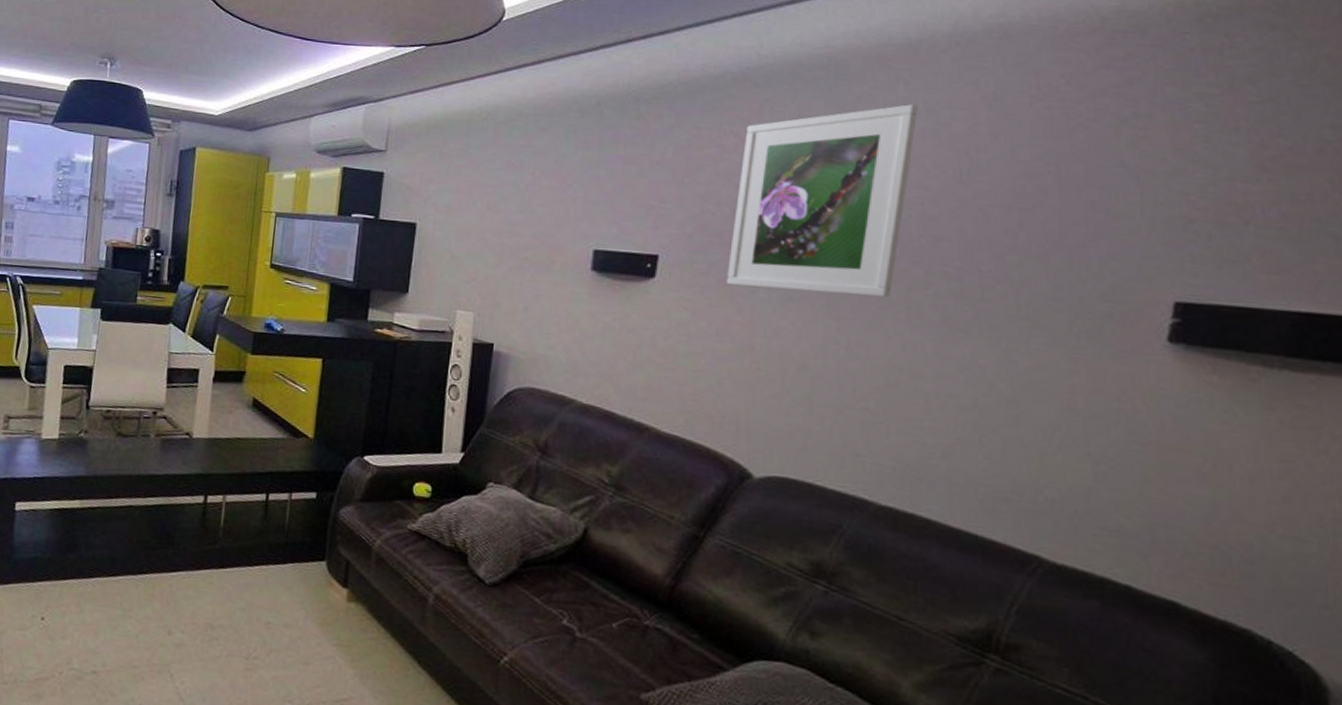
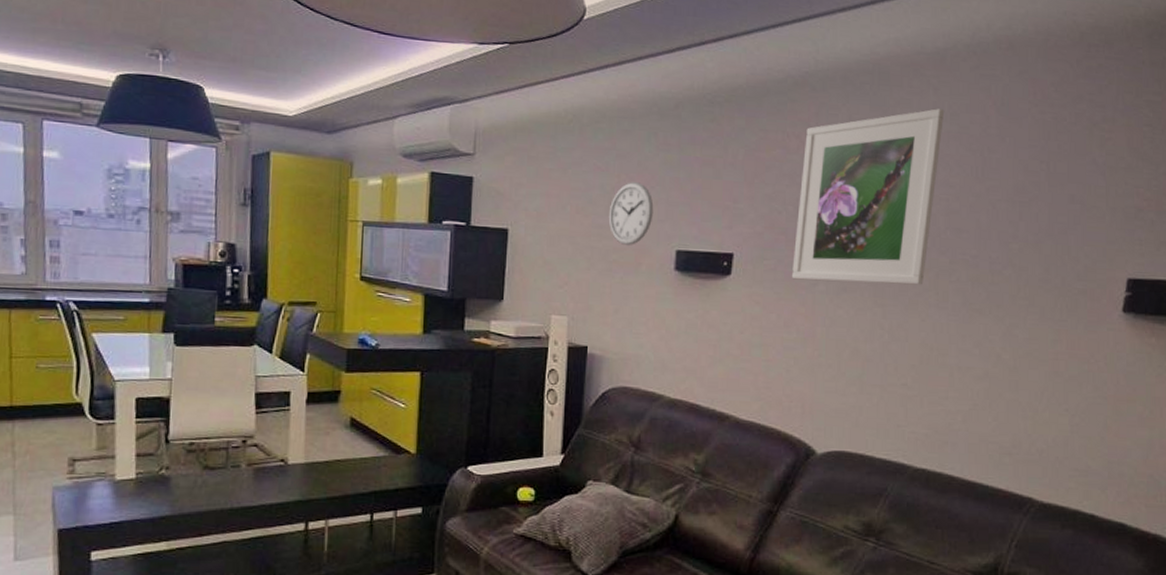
wall clock: none [521,179,570,243] -> present [608,182,654,245]

